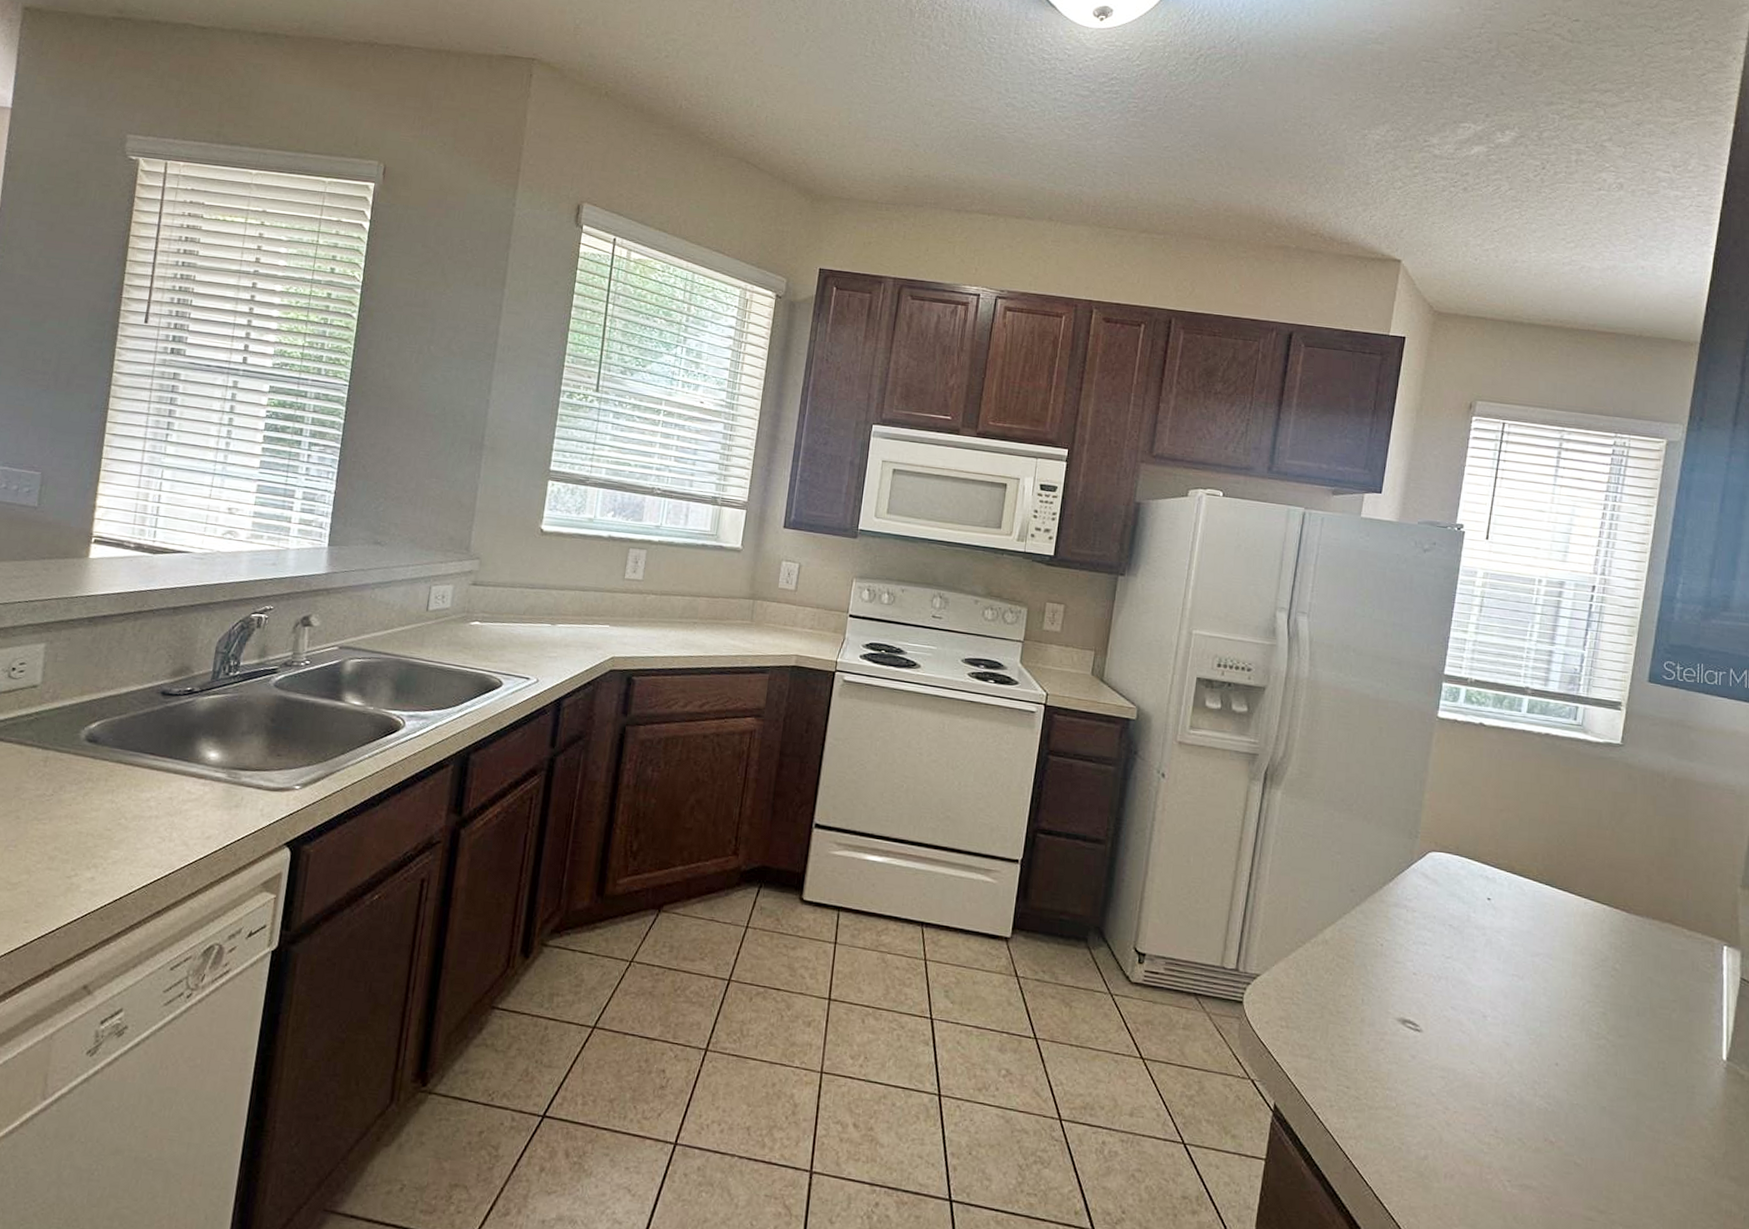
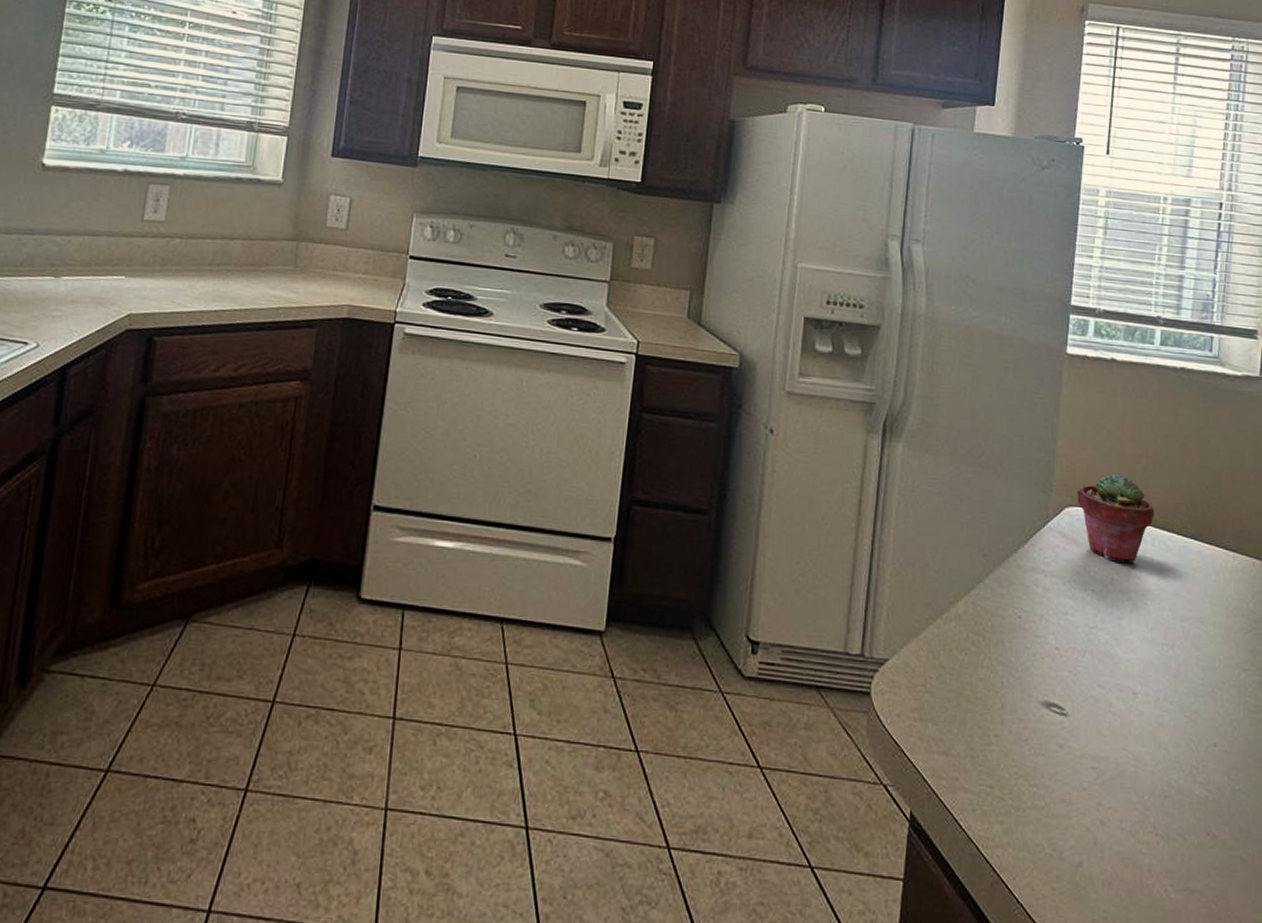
potted succulent: none [1440,824,1512,903] -> present [1077,473,1154,563]

